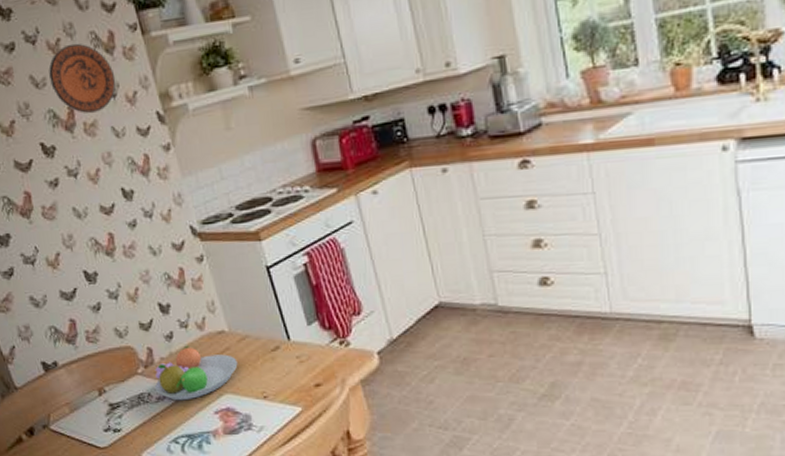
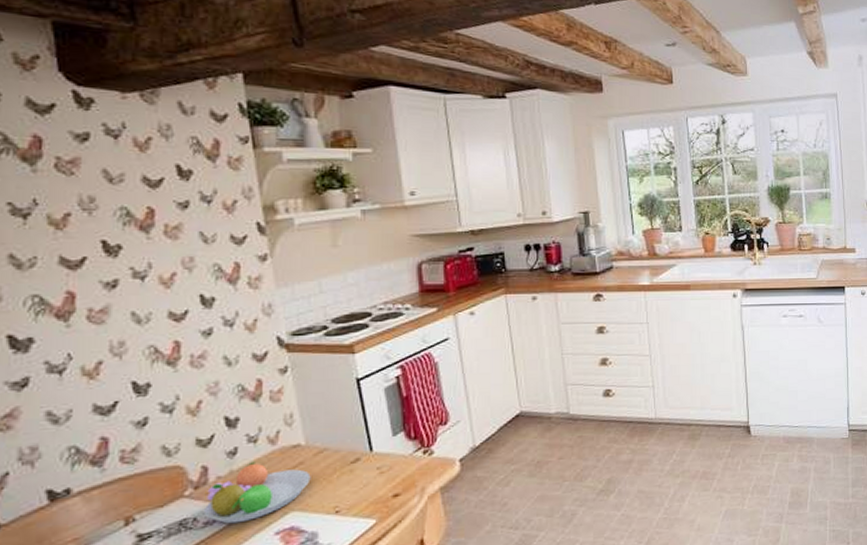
decorative plate: present [48,43,116,114] -> none [130,144,214,217]

